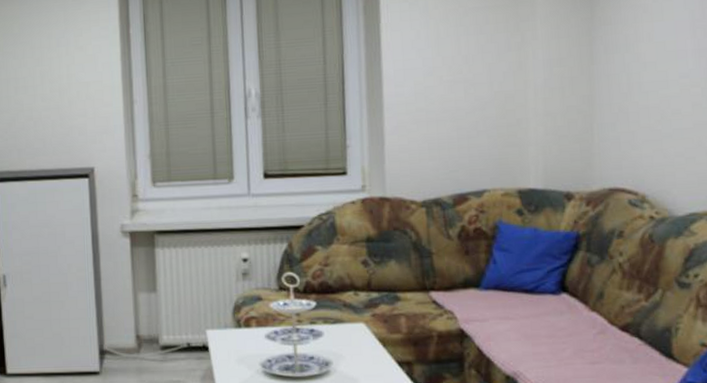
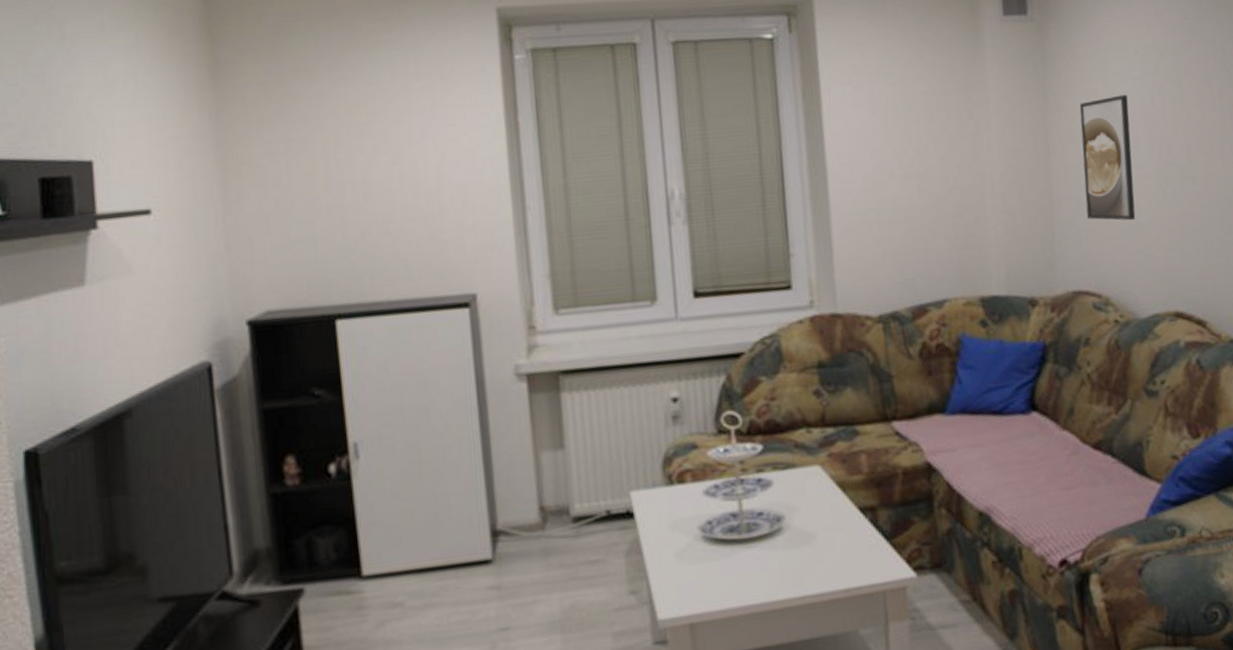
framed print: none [626,8,678,126] -> present [1079,94,1136,221]

